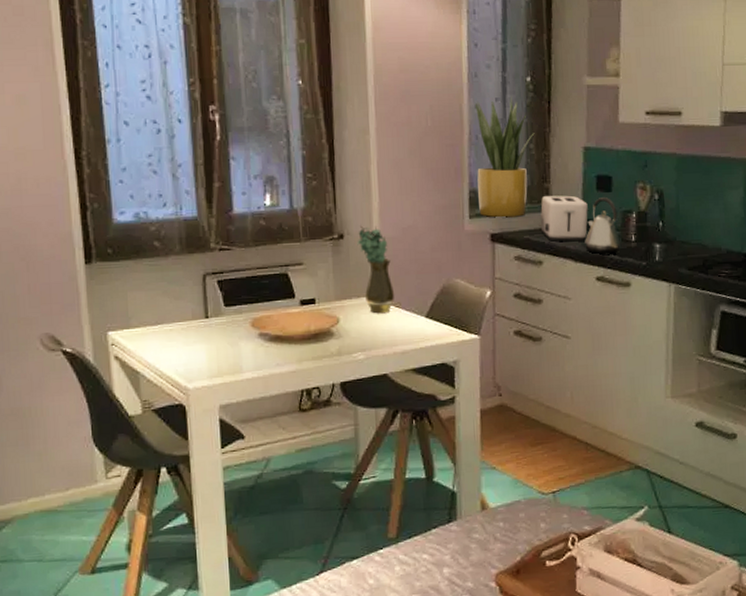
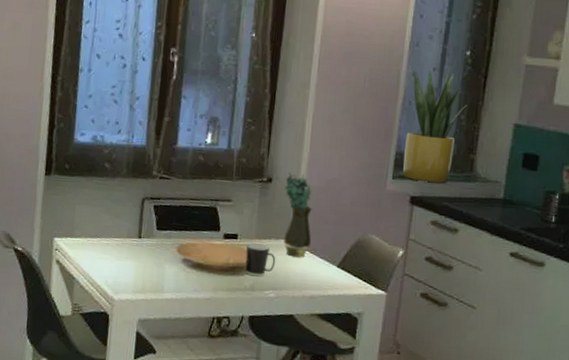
mug: none [327,305,360,340] -> present [245,243,276,277]
toaster: present [540,195,588,242] -> none [460,167,511,216]
kettle: present [585,197,620,256] -> none [503,175,540,233]

